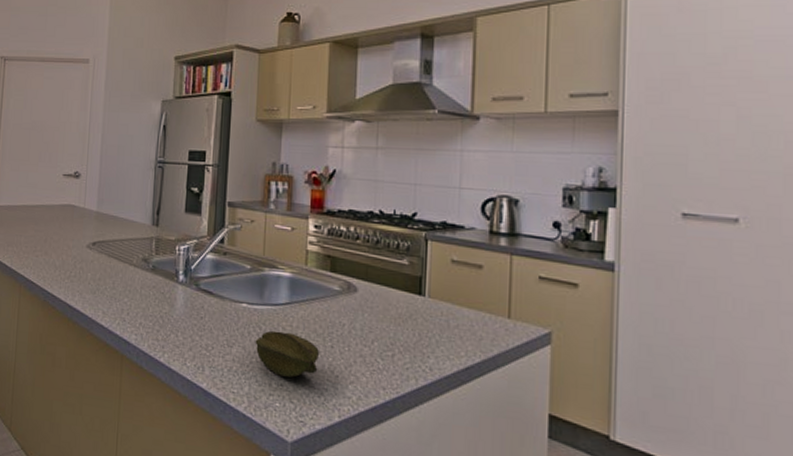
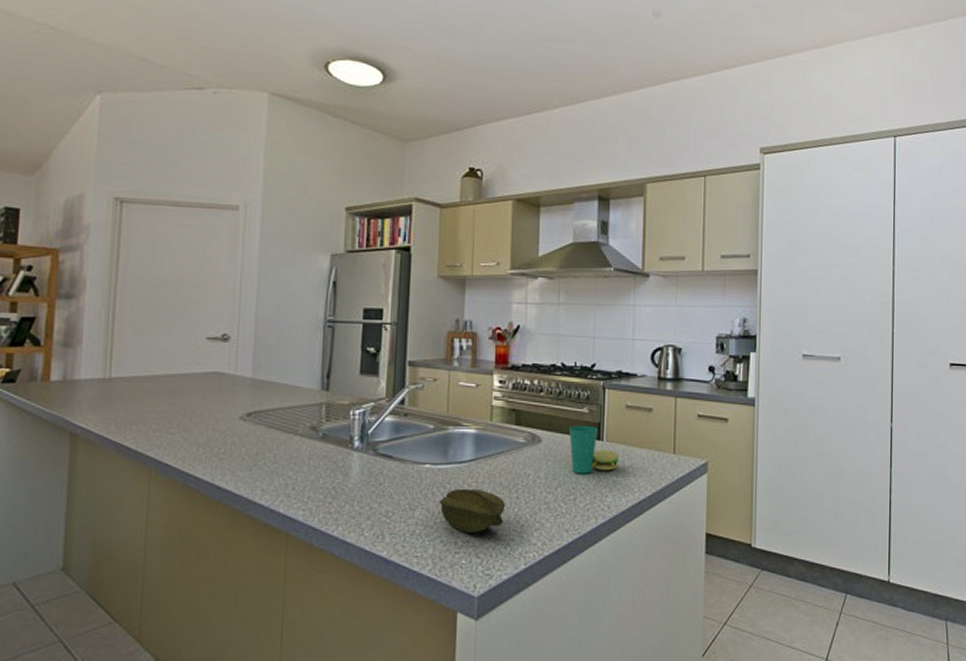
cup: none [386,277,444,331] -> present [568,425,620,474]

